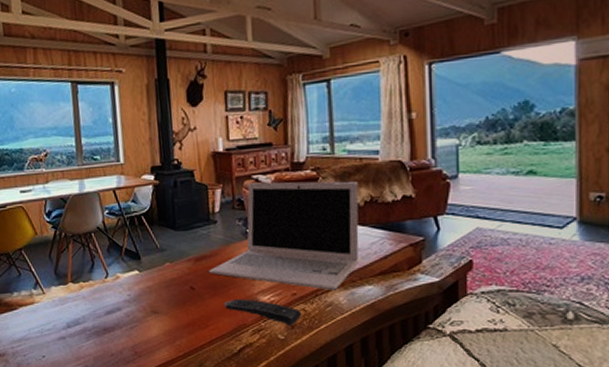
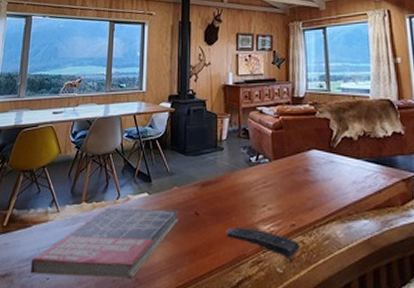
book: none [23,286,174,353] -> present [31,208,179,280]
laptop: present [209,181,359,290] -> none [213,114,354,223]

